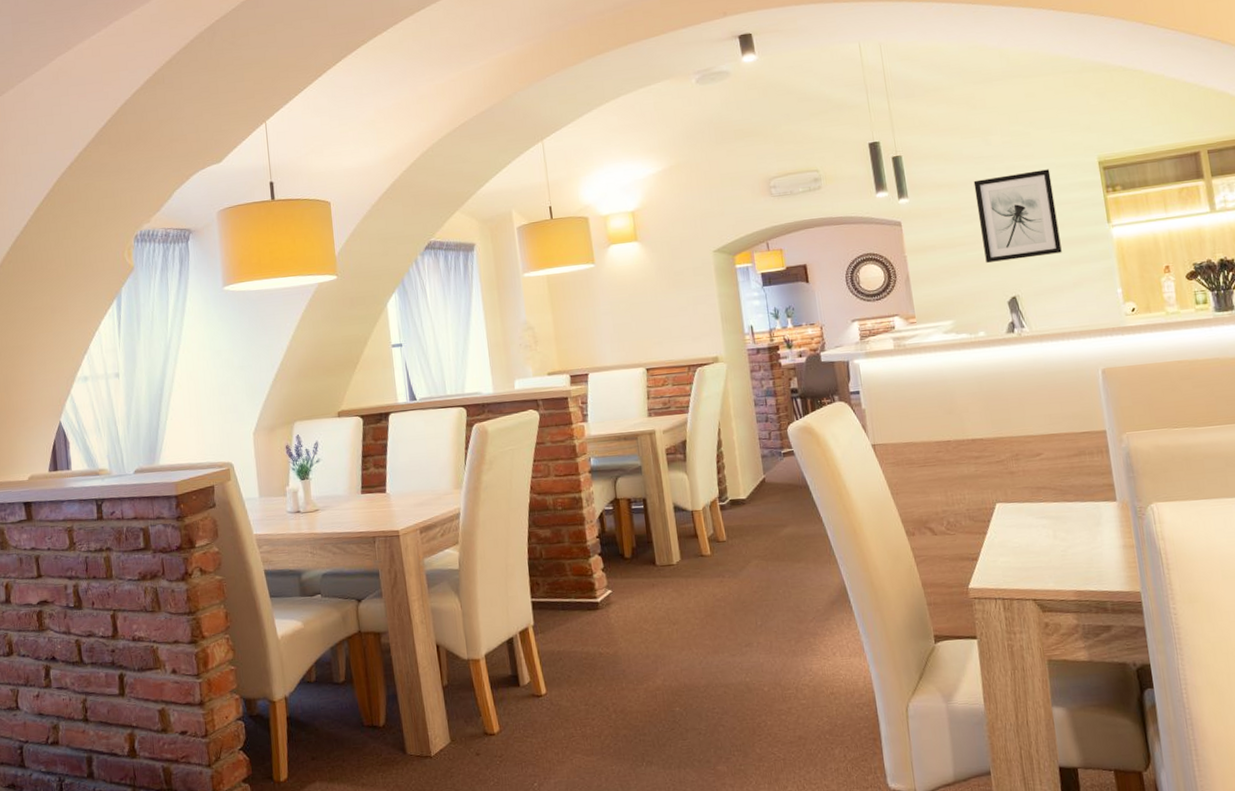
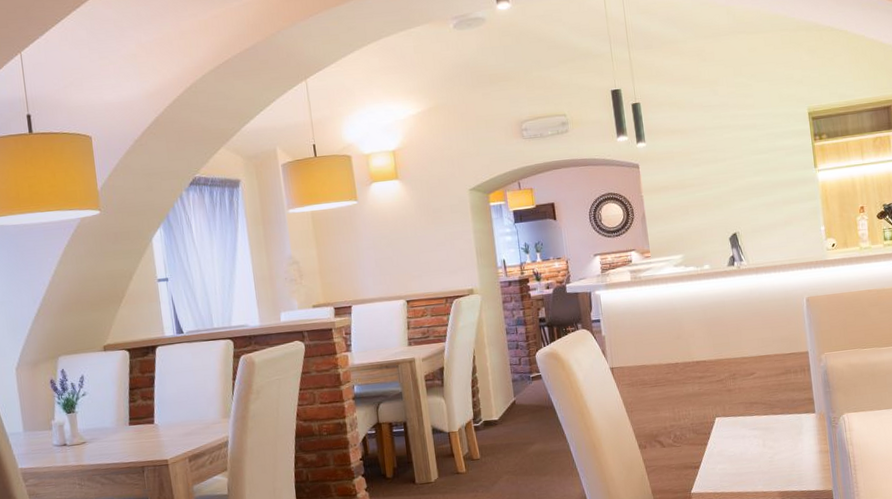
wall art: present [973,169,1062,263] -> none [702,118,776,202]

